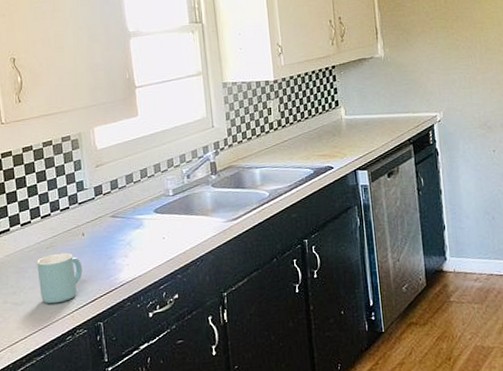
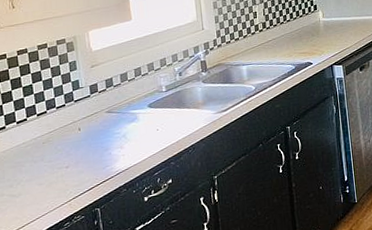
mug: present [37,252,83,304] -> none [33,146,80,195]

